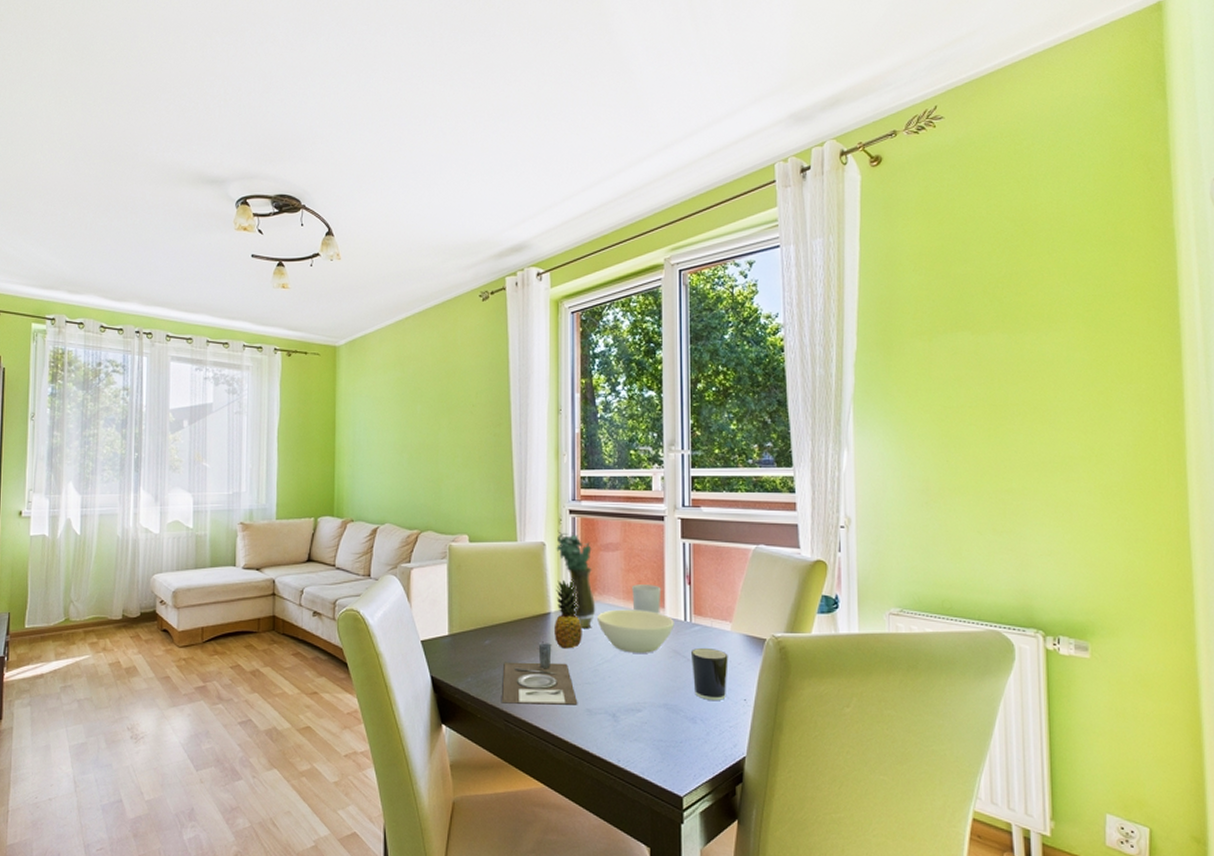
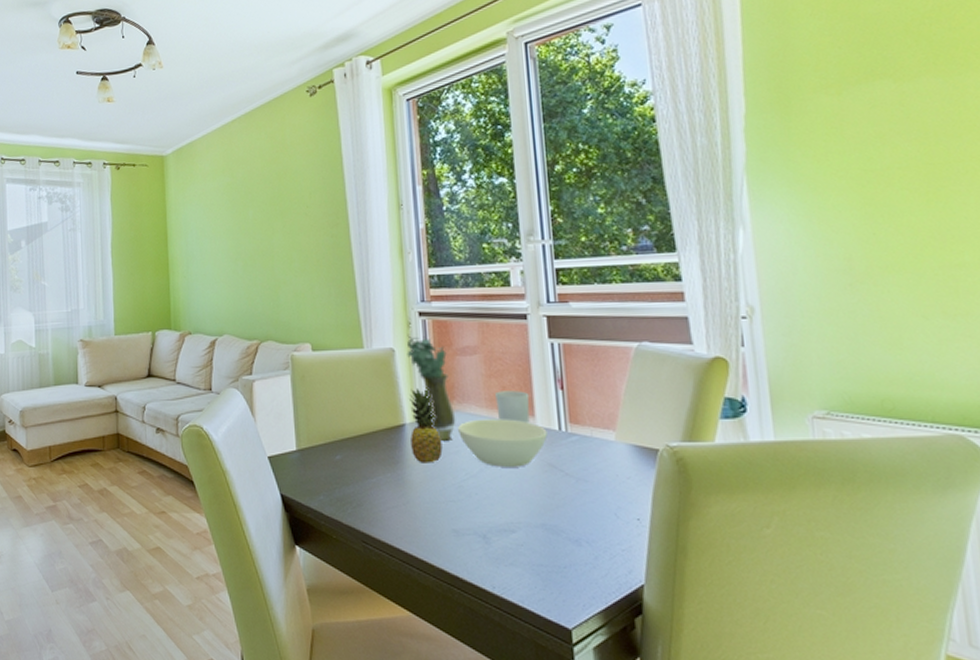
place setting: present [502,643,578,705] -> none [357,457,443,525]
mug: present [690,647,728,701] -> none [568,460,616,521]

